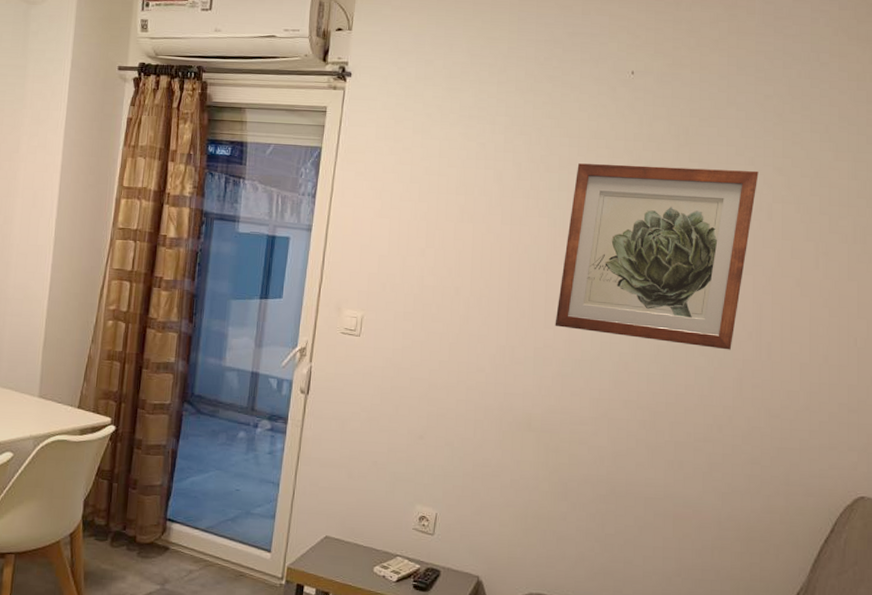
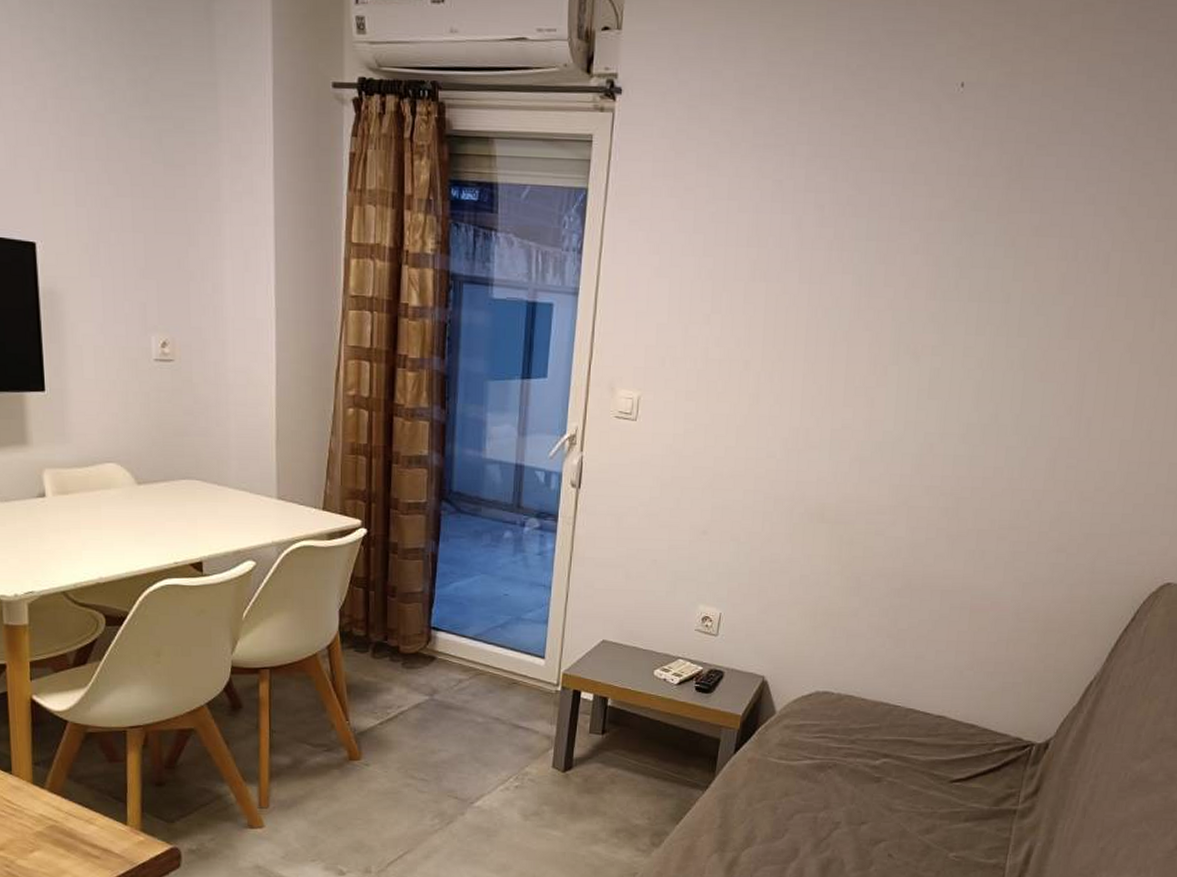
wall art: present [555,163,759,350] -> none [855,205,1099,427]

